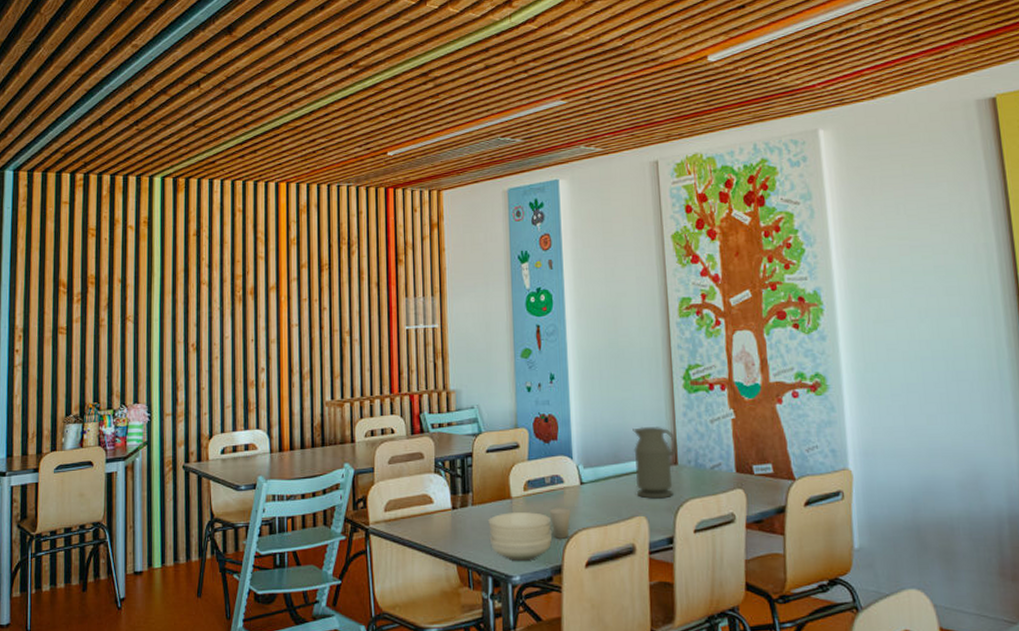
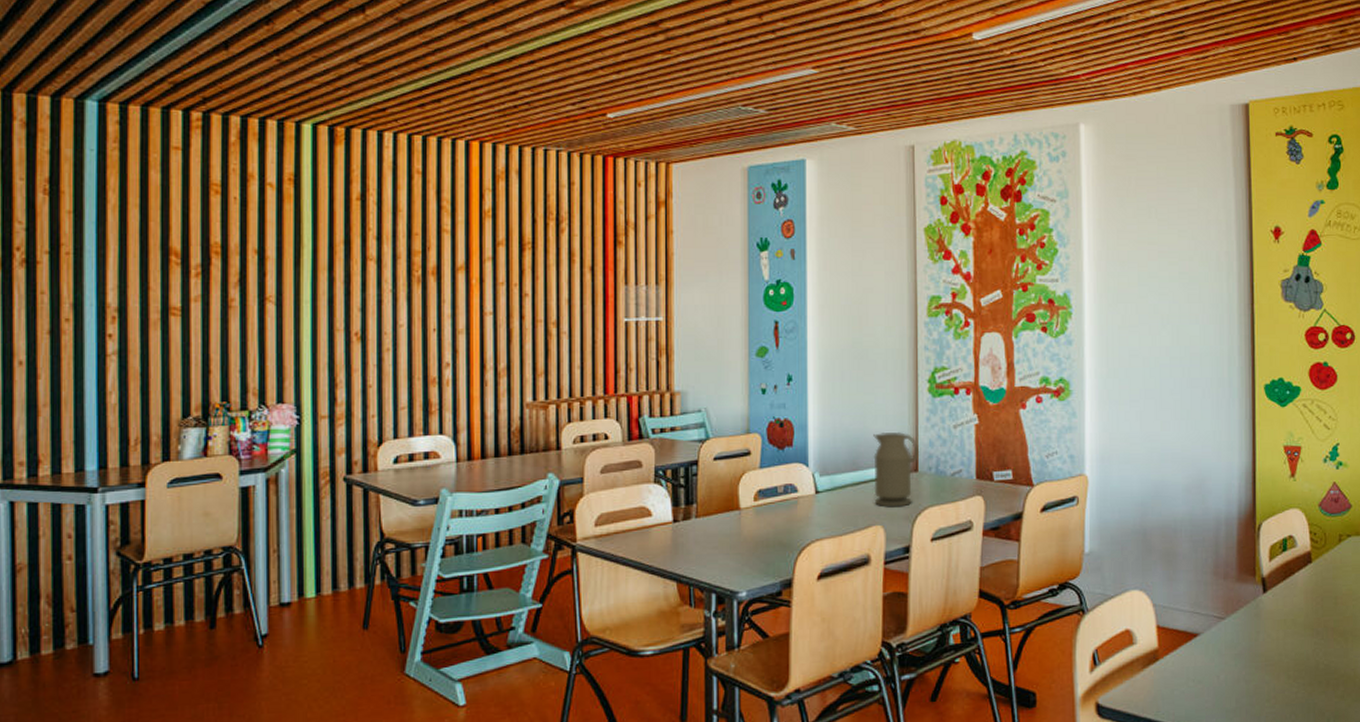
bowl: present [488,511,553,561] -> none [714,523,784,576]
cup: present [549,507,571,539] -> none [781,517,804,551]

